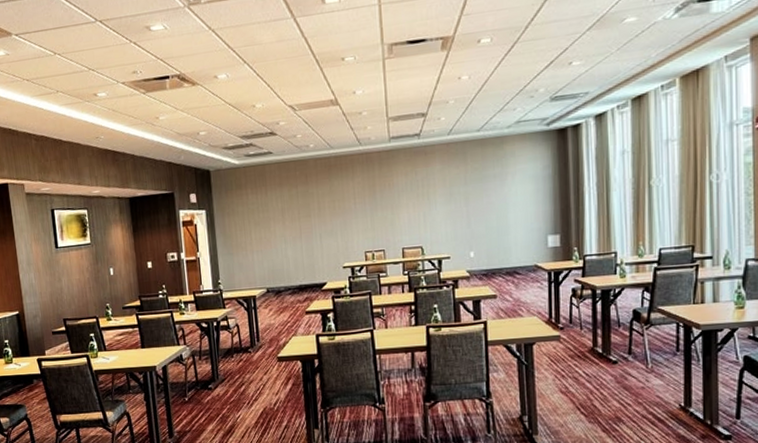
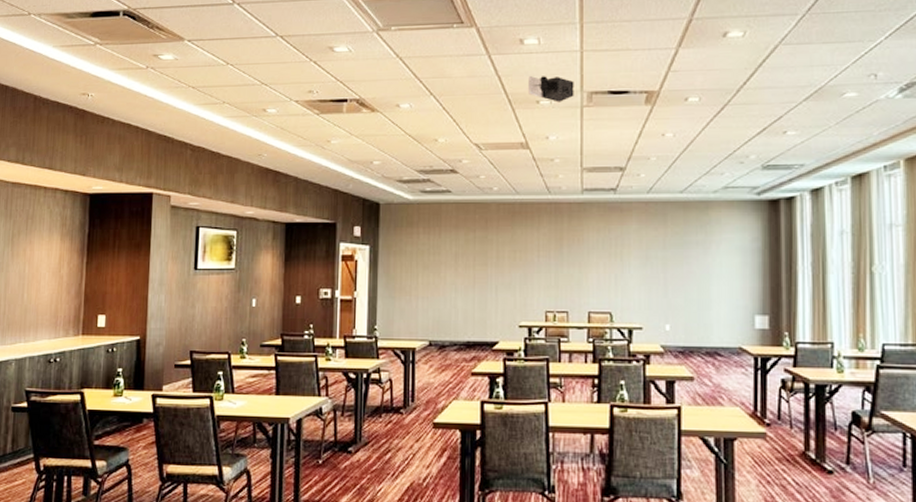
projector: none [332,32,376,58] -> present [528,76,574,103]

